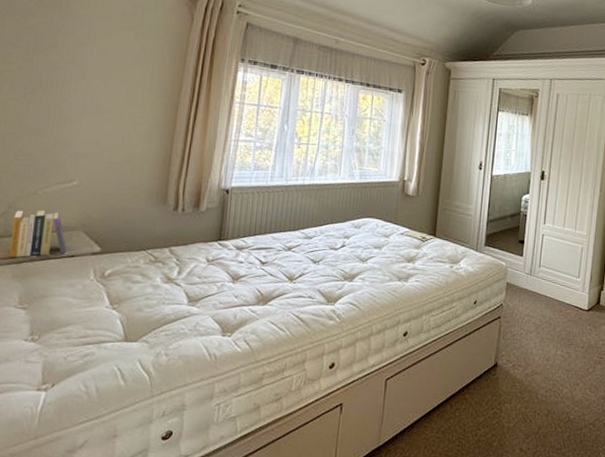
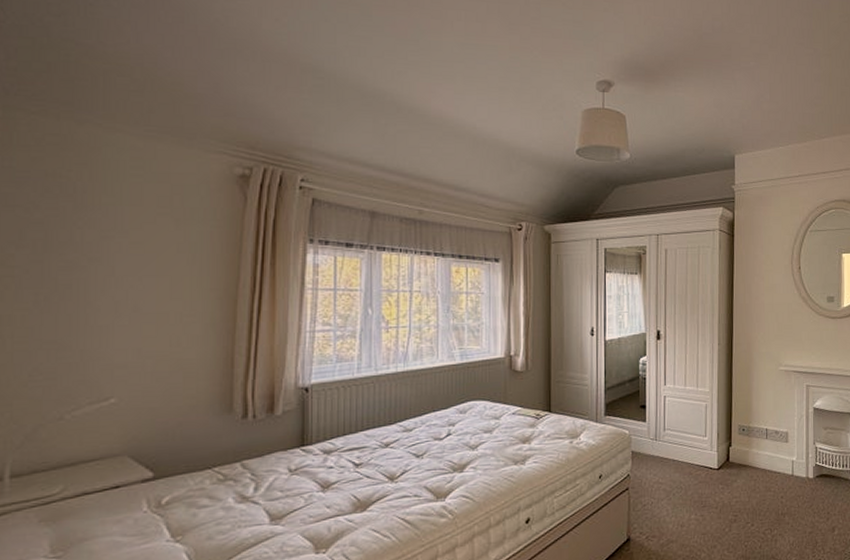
books: present [9,209,67,258] -> none [32,436,108,500]

